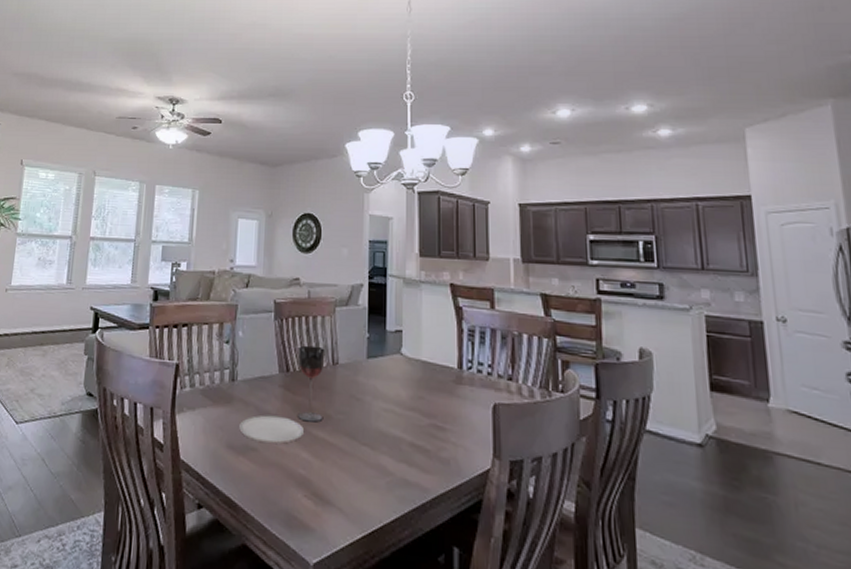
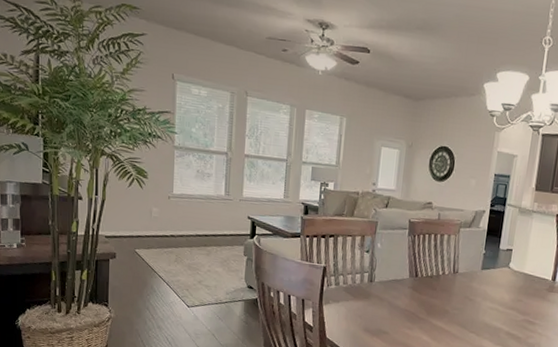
plate: present [239,415,305,444] -> none [374,308,427,330]
wineglass: present [298,345,325,423] -> none [422,257,449,315]

